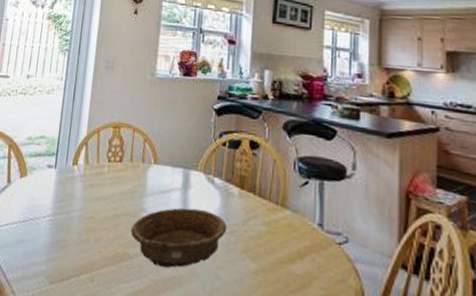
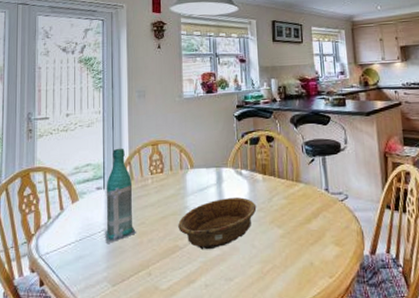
bottle: none [49,123,86,233] -> present [105,148,136,243]

